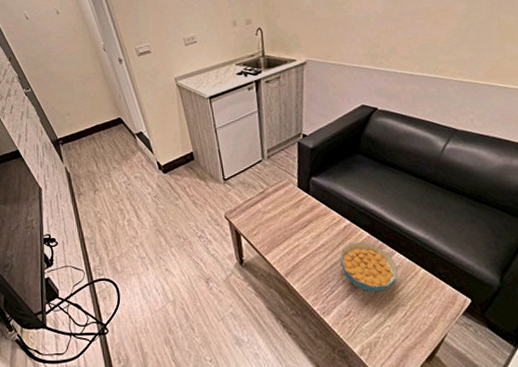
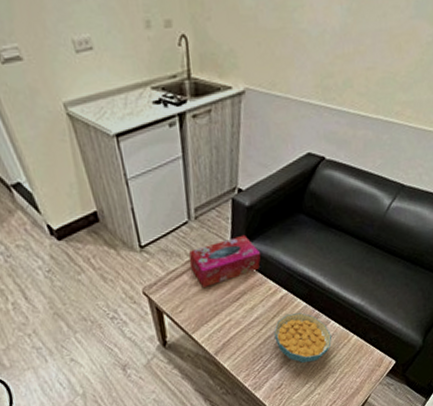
tissue box: none [262,171,325,215] -> present [189,234,261,288]

